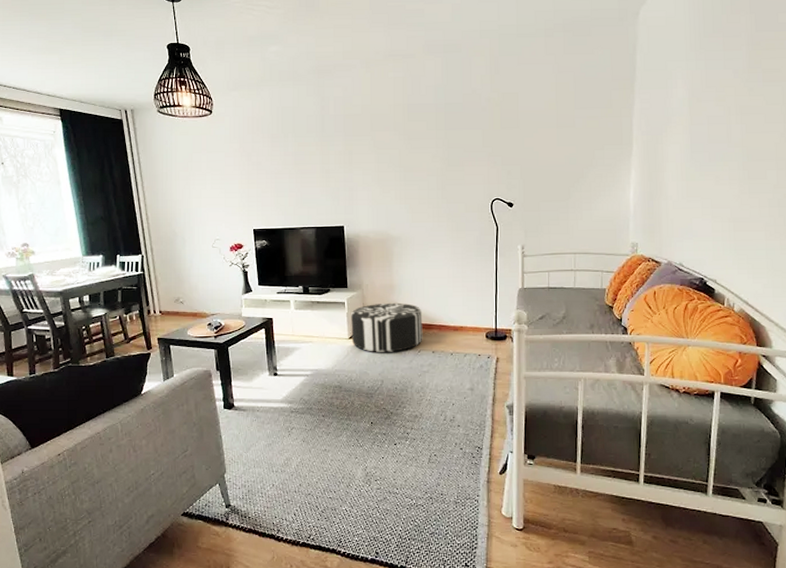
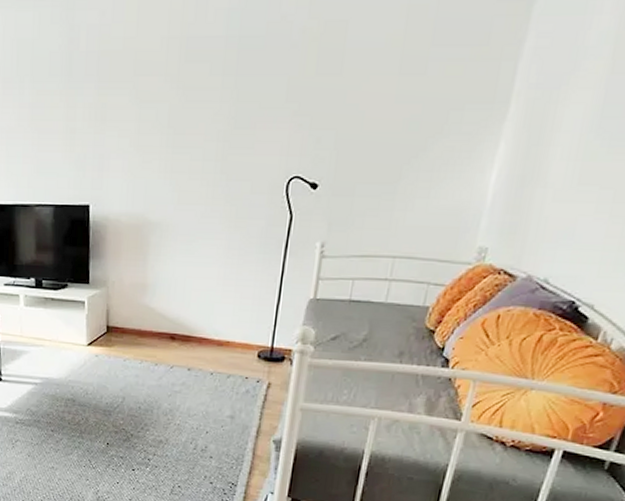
pouf: present [351,302,423,352] -> none [90,305,180,366]

